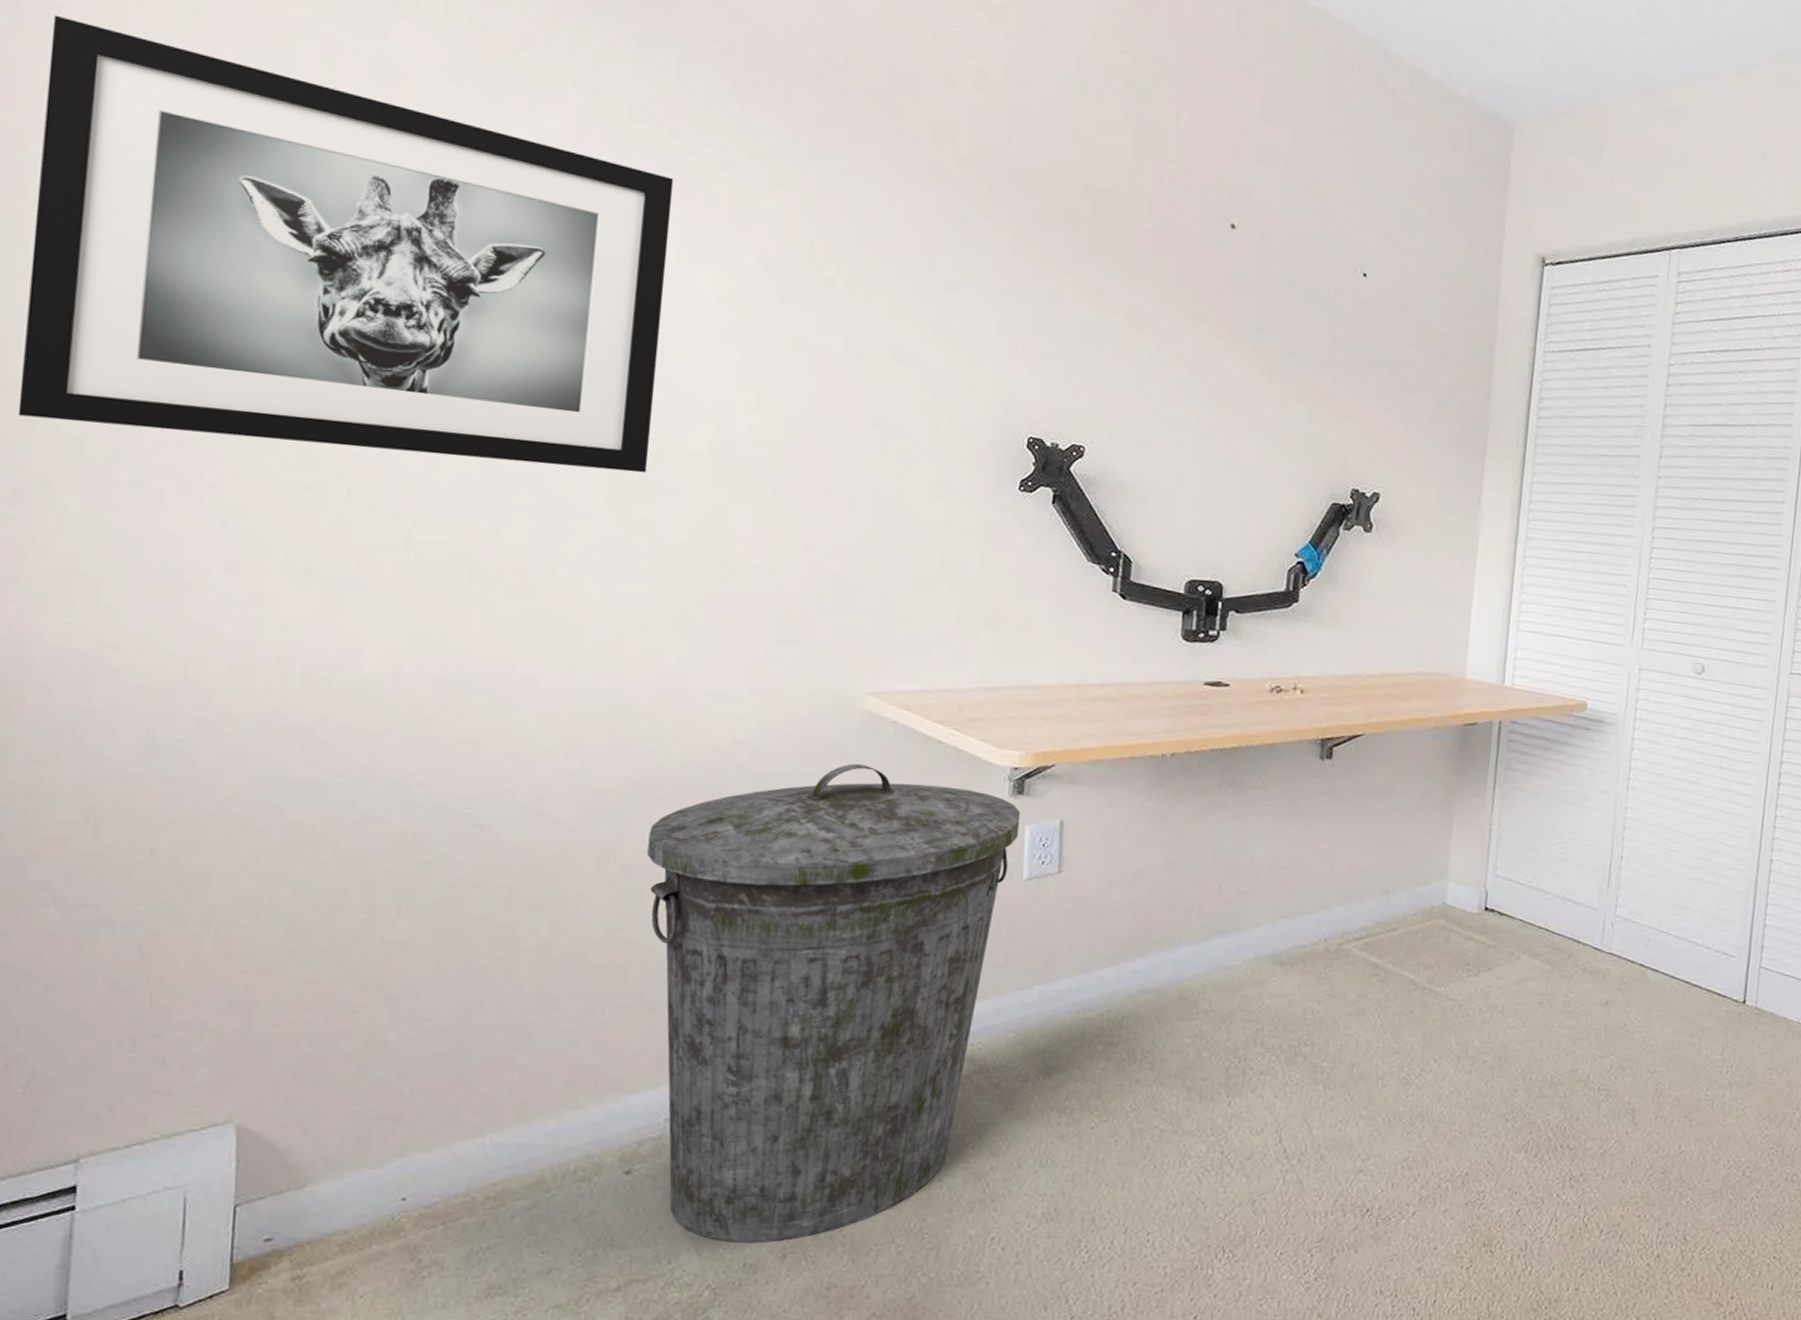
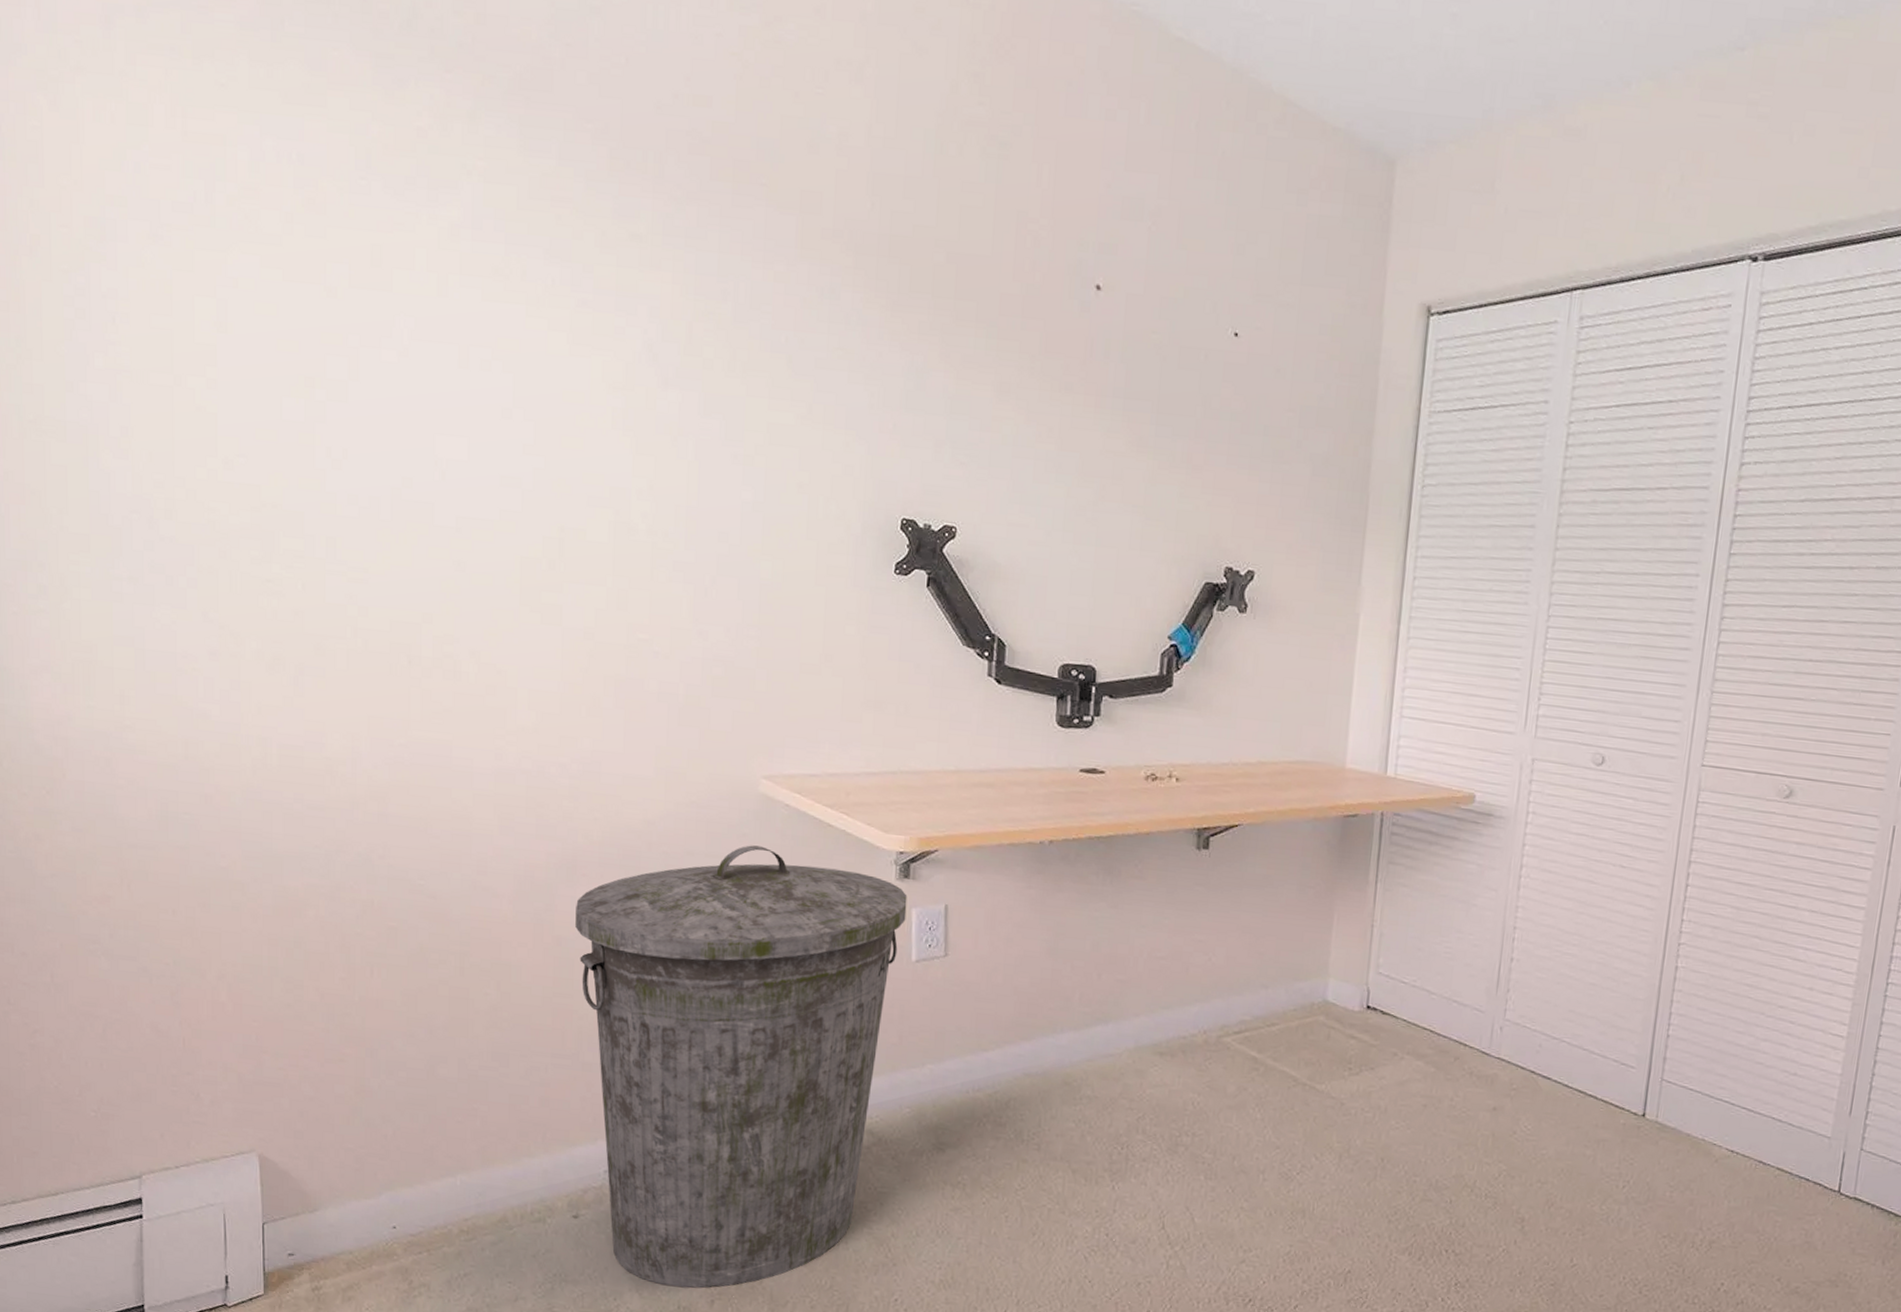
wall art: present [18,15,674,473] -> none [30,137,562,562]

